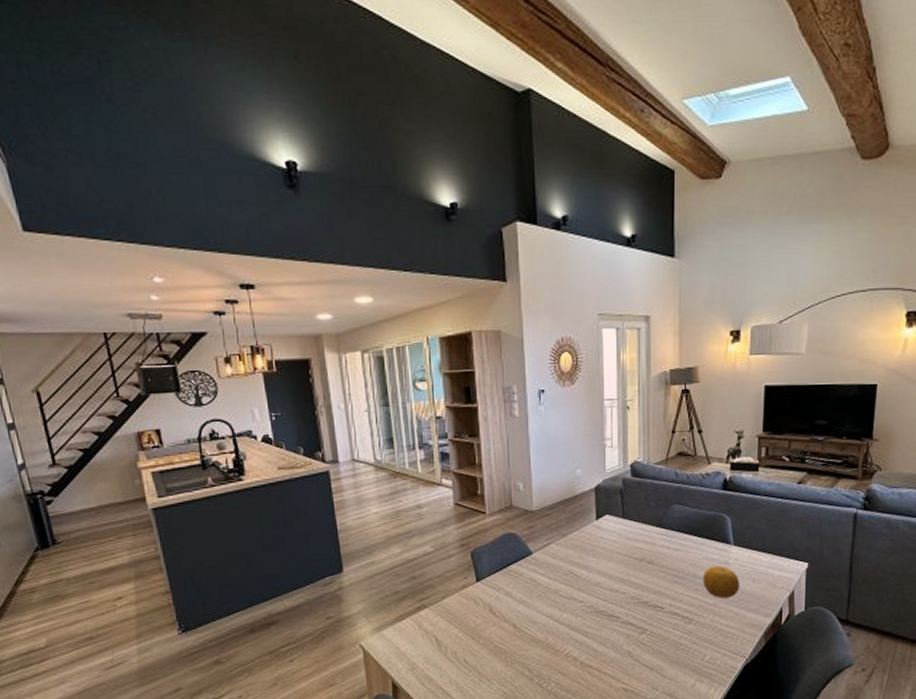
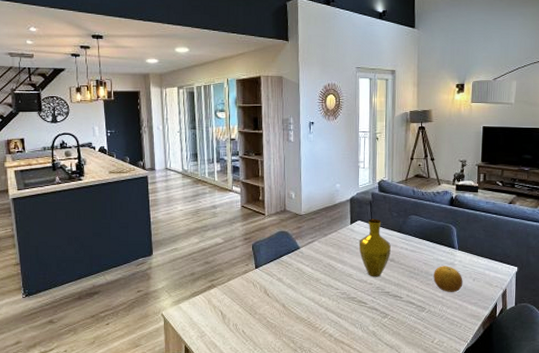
vase: none [607,511,648,585] -> present [358,218,391,277]

